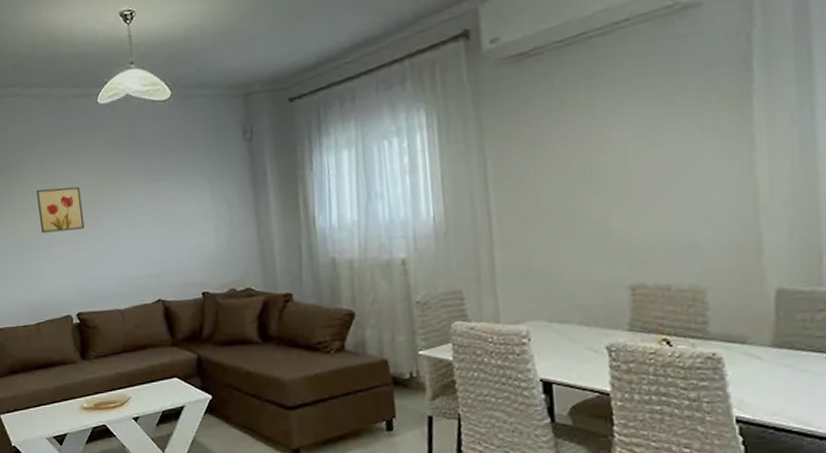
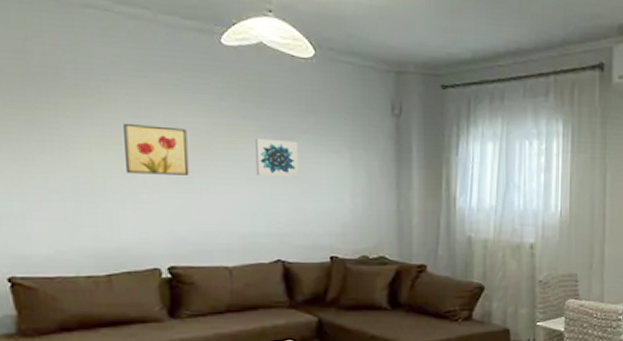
wall art: none [130,182,169,221] -> present [254,138,300,177]

